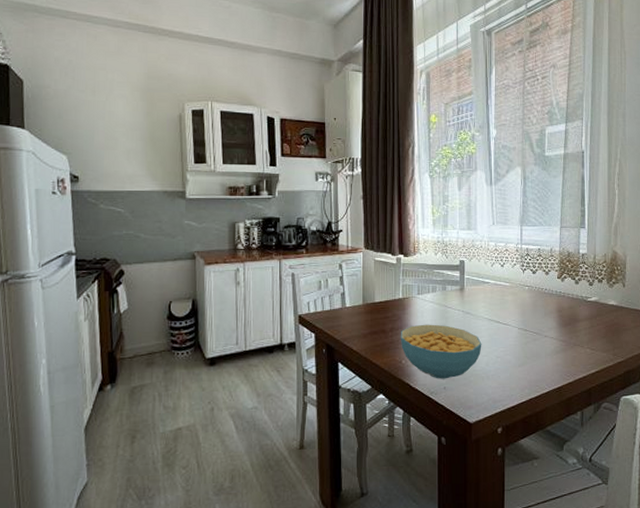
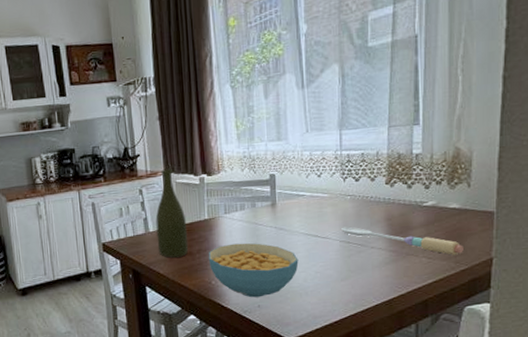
bottle: none [353,246,382,334] -> present [155,168,189,258]
spoon: none [519,315,620,348] -> present [340,226,463,255]

